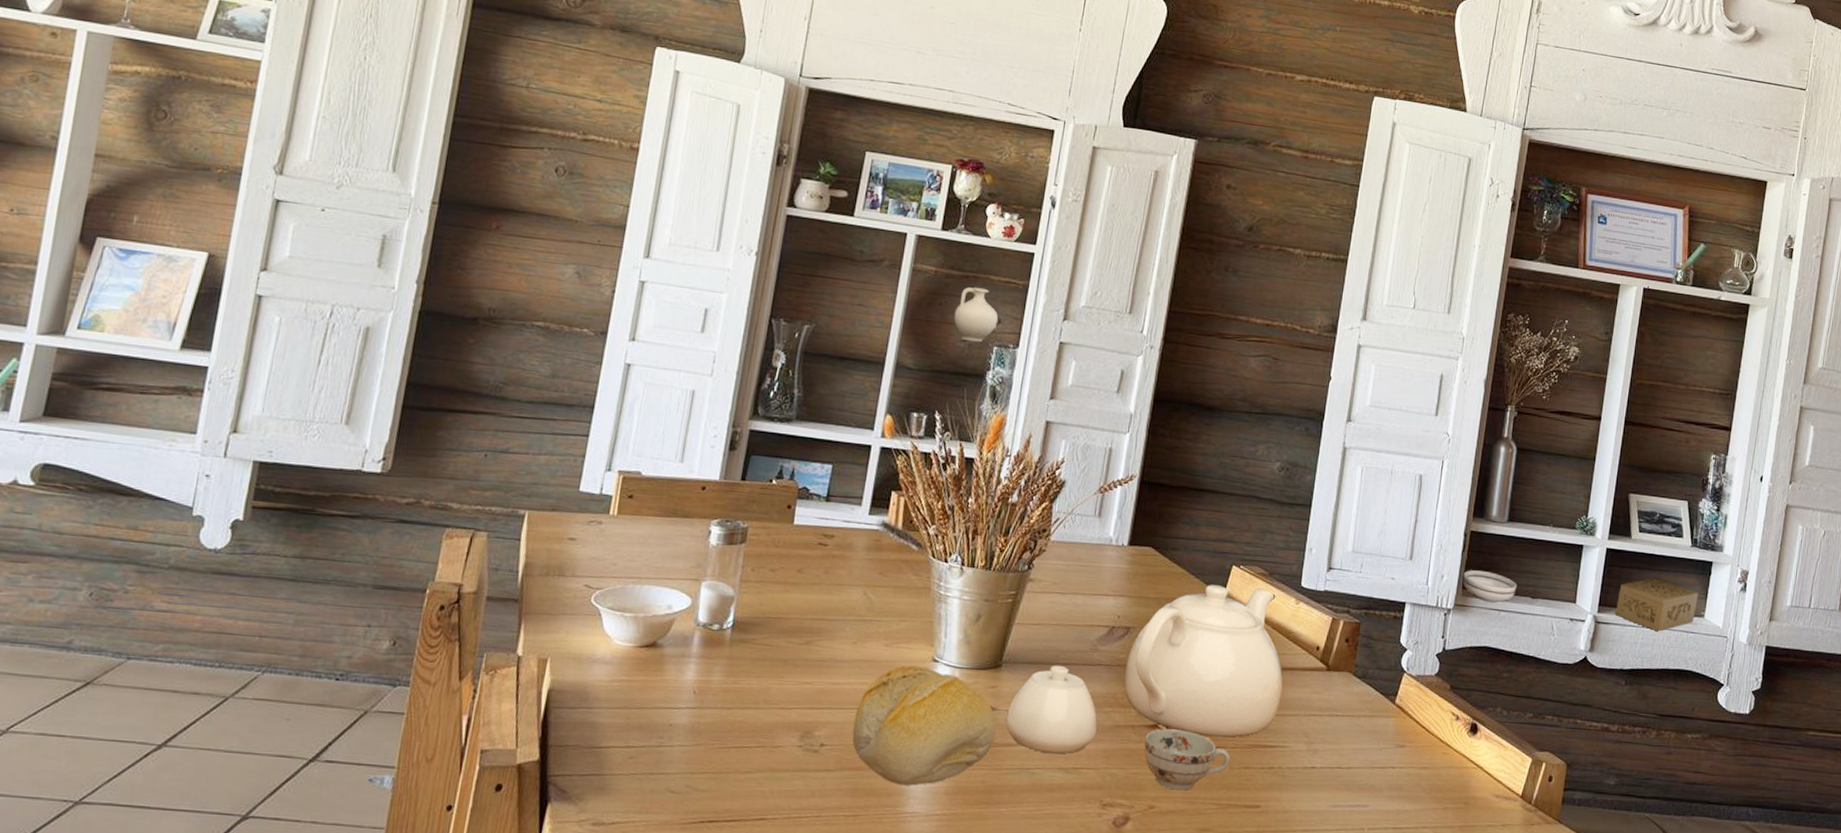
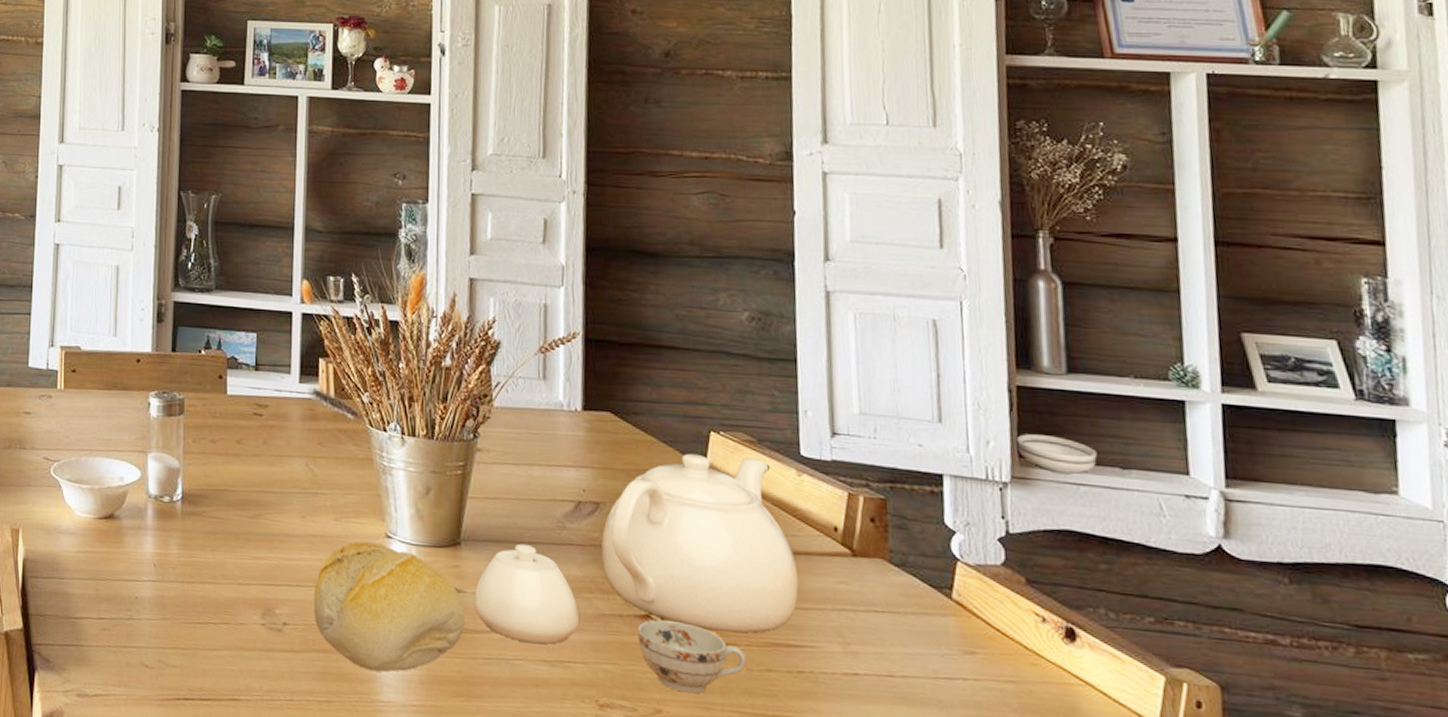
ceramic jug: present [953,287,998,343] -> none [356,143,402,201]
decorative box: present [1615,576,1698,632] -> none [1253,440,1383,514]

